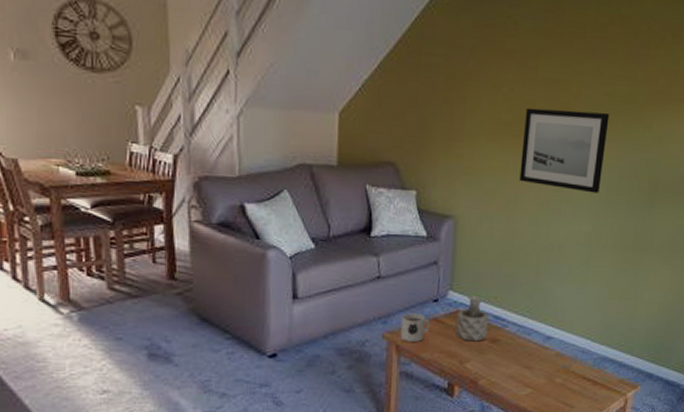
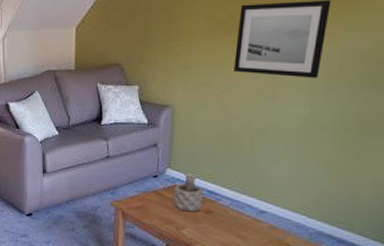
mug: present [400,313,430,342] -> none [125,186,151,210]

